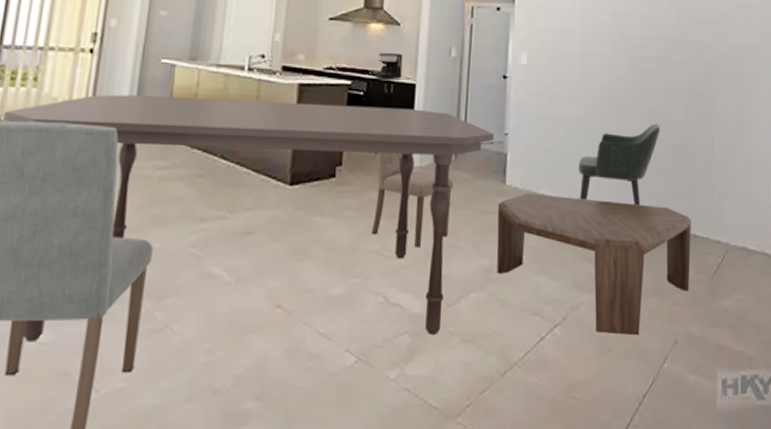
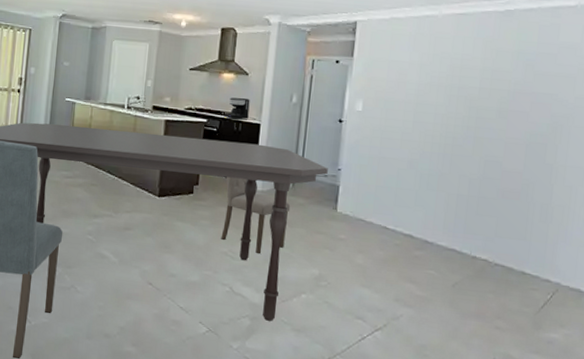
coffee table: present [497,192,691,335] -> none [325,219,520,349]
armchair: present [578,123,661,206] -> none [406,169,495,241]

